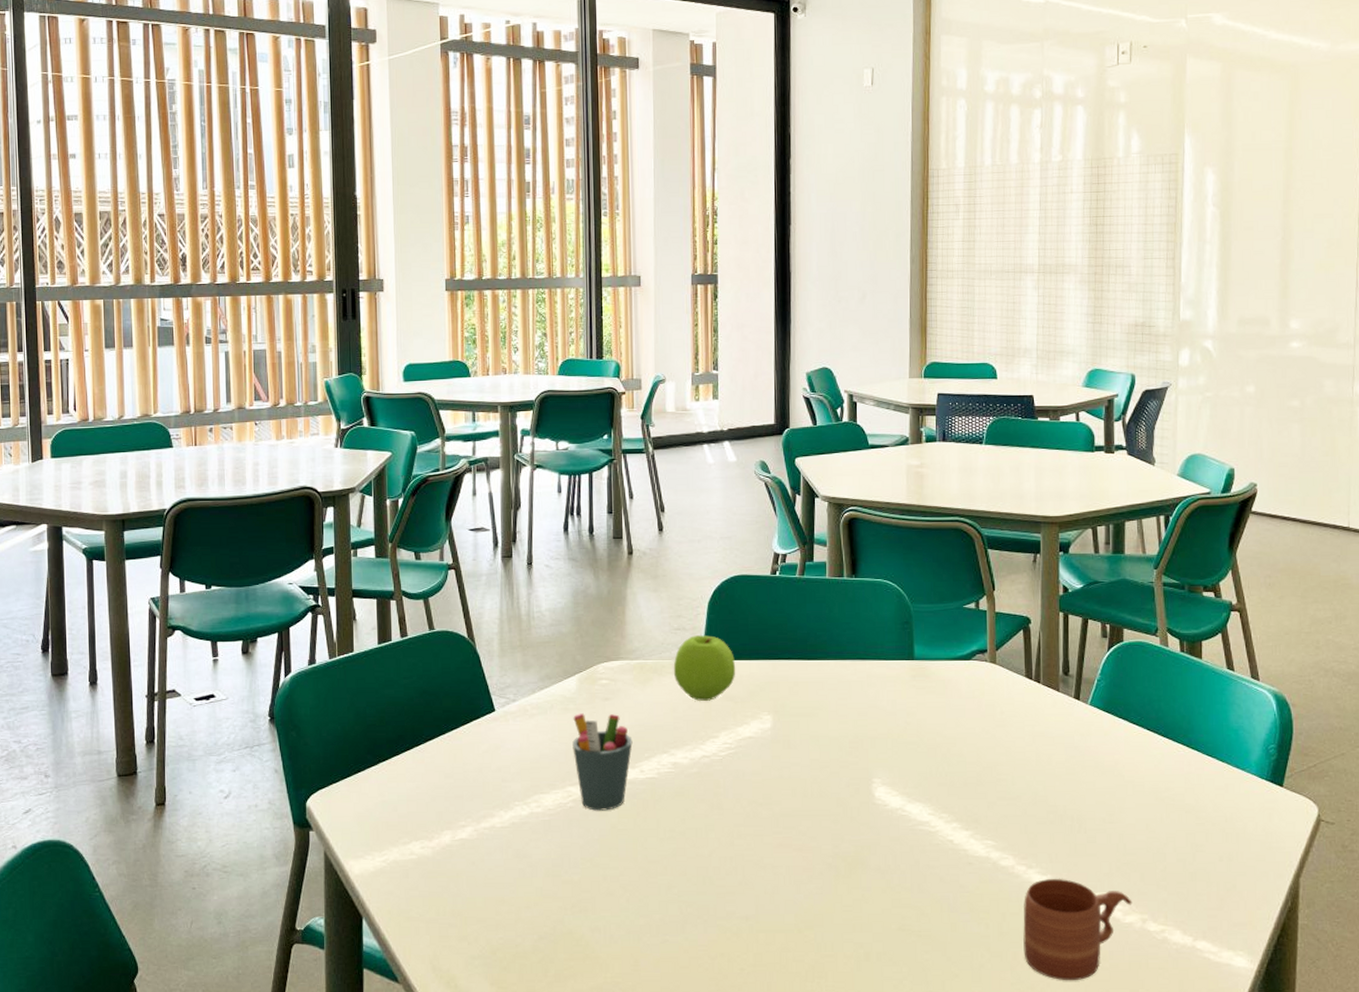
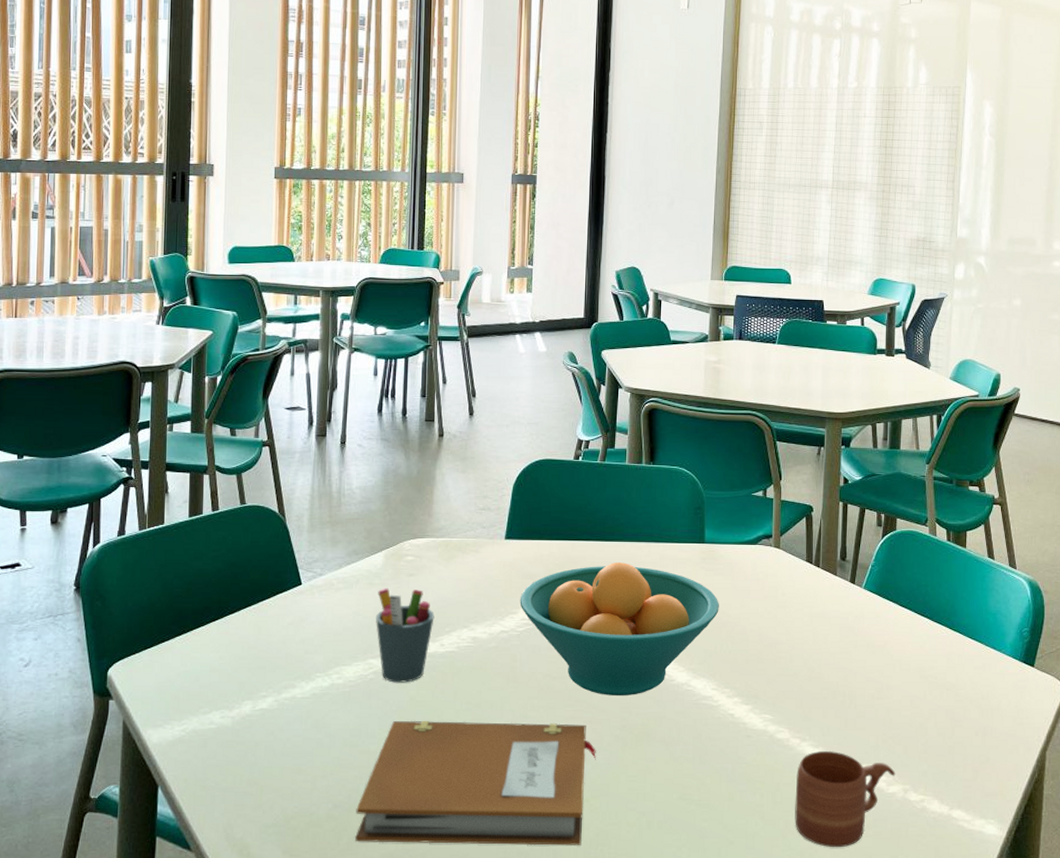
notebook: none [562,849,808,978] -> present [355,720,596,846]
apple: present [673,635,736,701] -> none [477,516,537,578]
fruit bowl: none [720,682,933,822] -> present [520,563,719,695]

